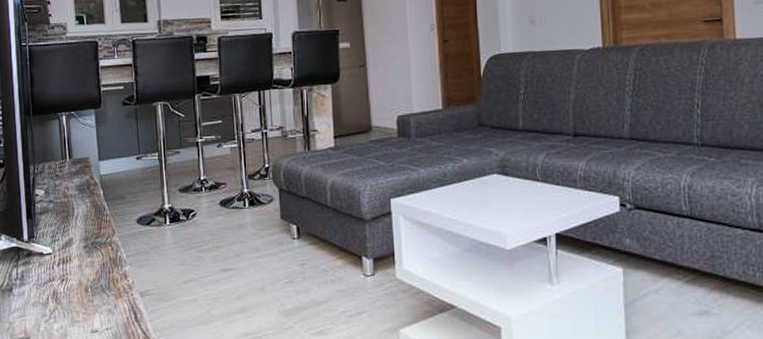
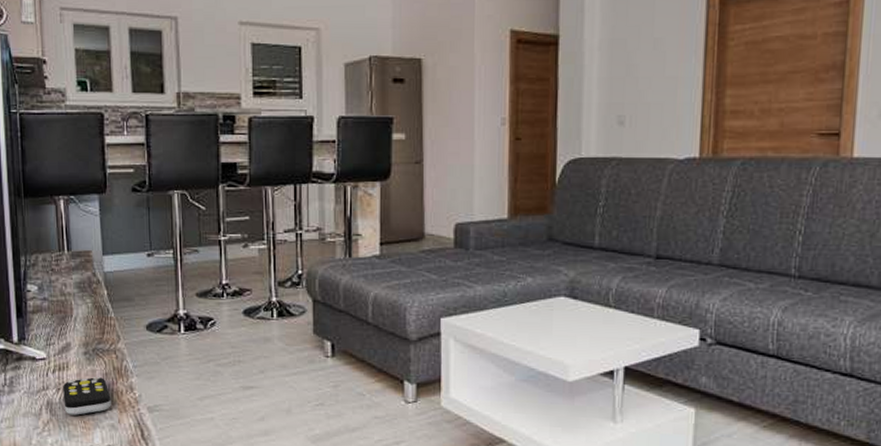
remote control: none [67,267,108,303] -> present [63,376,111,415]

